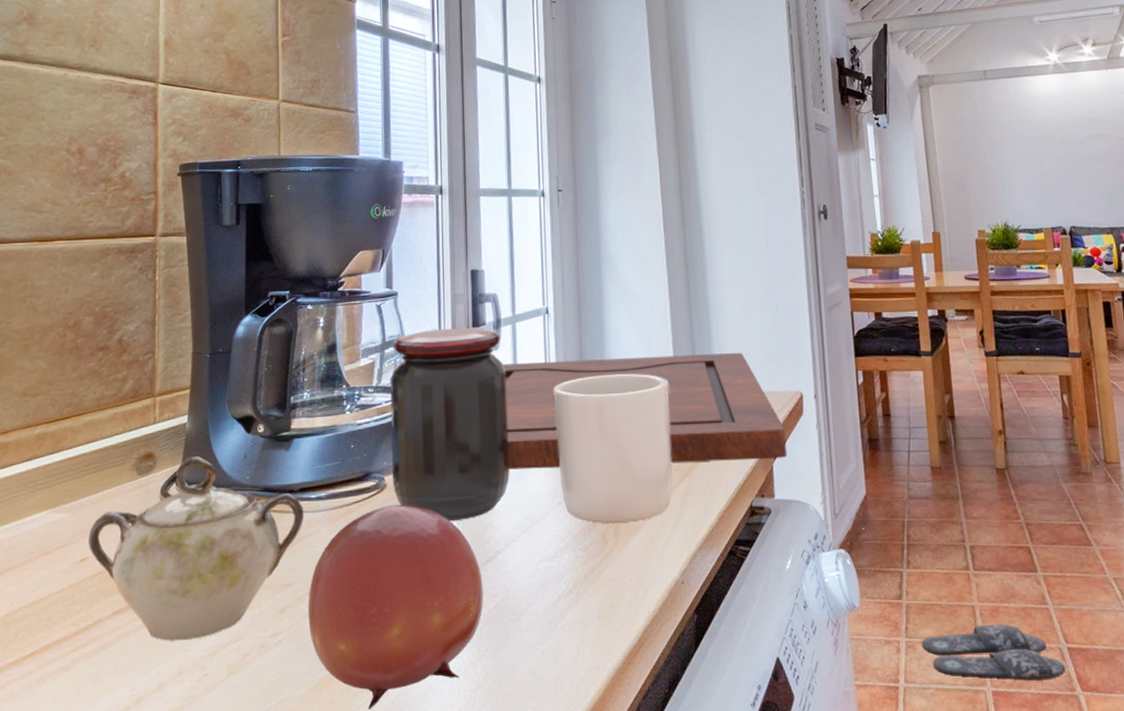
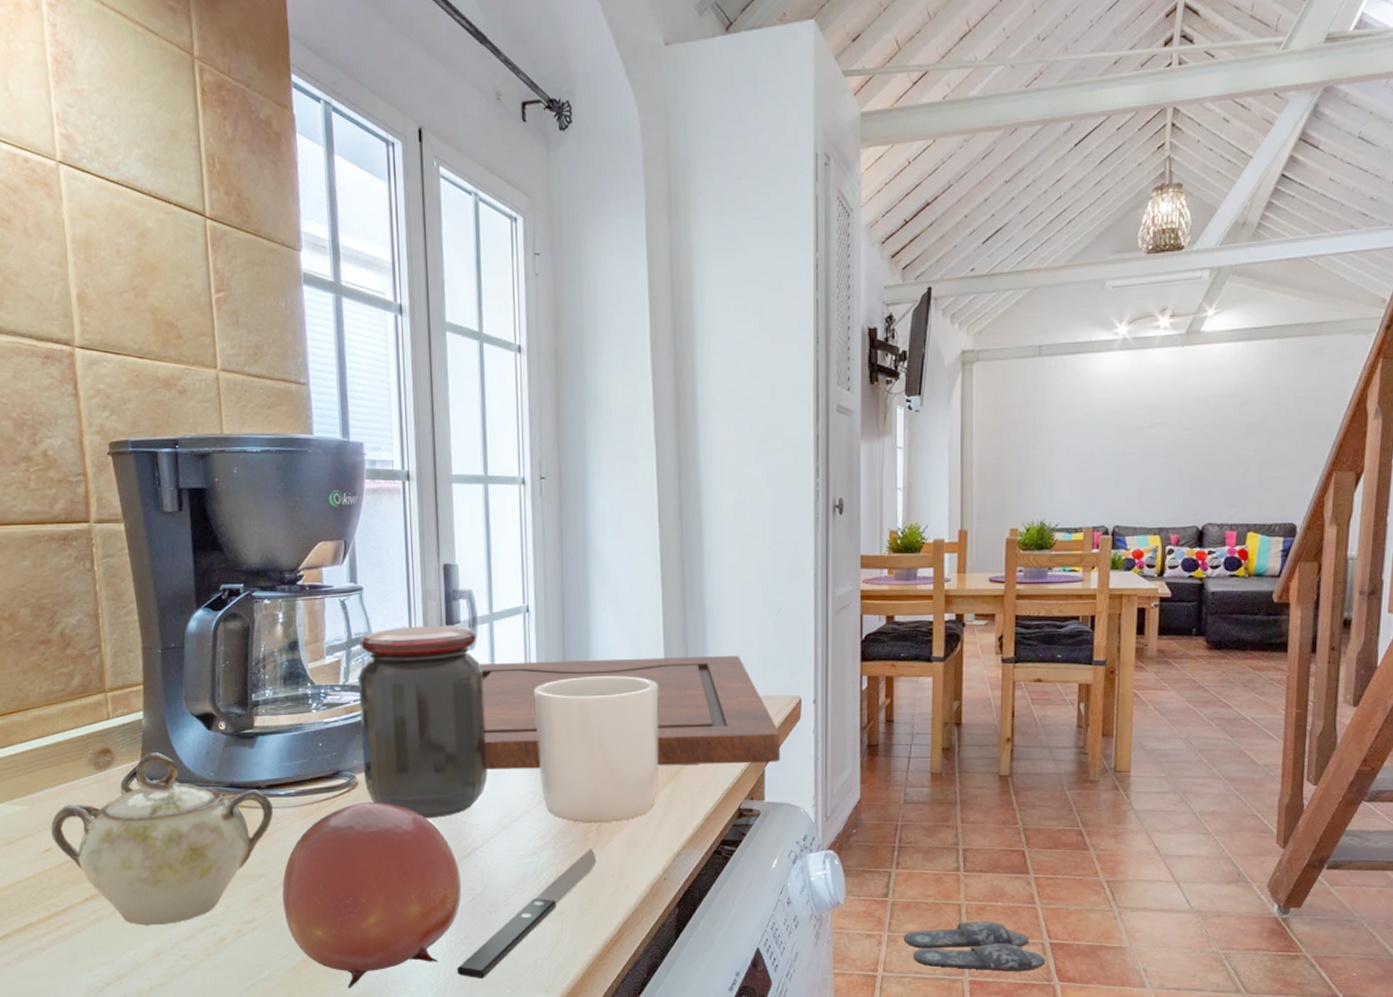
kitchen knife: none [478,550,616,697] -> present [456,848,597,979]

